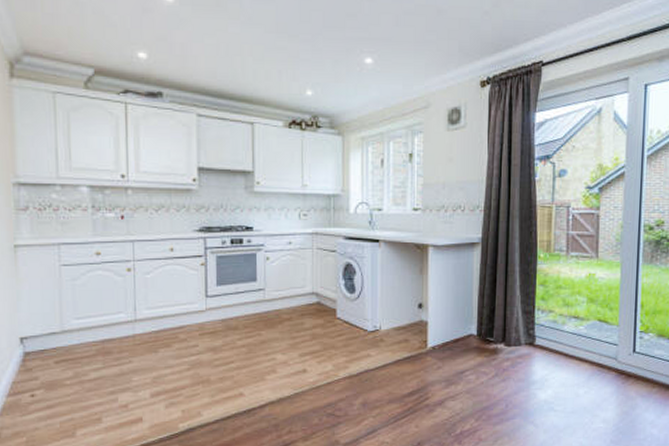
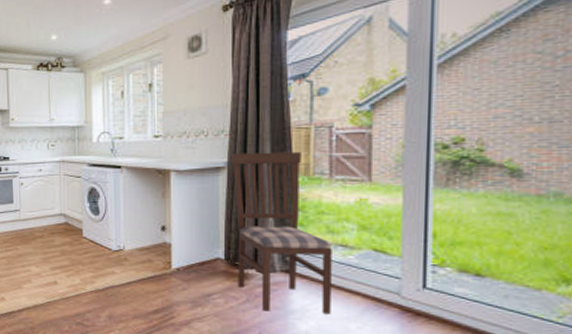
dining chair: none [484,229,567,384] -> present [230,151,332,315]

